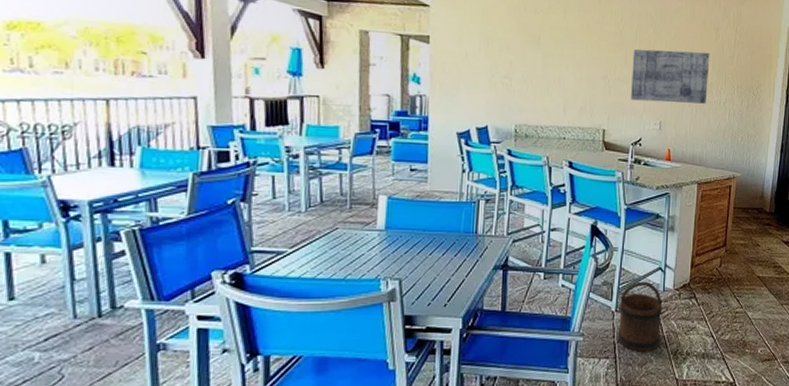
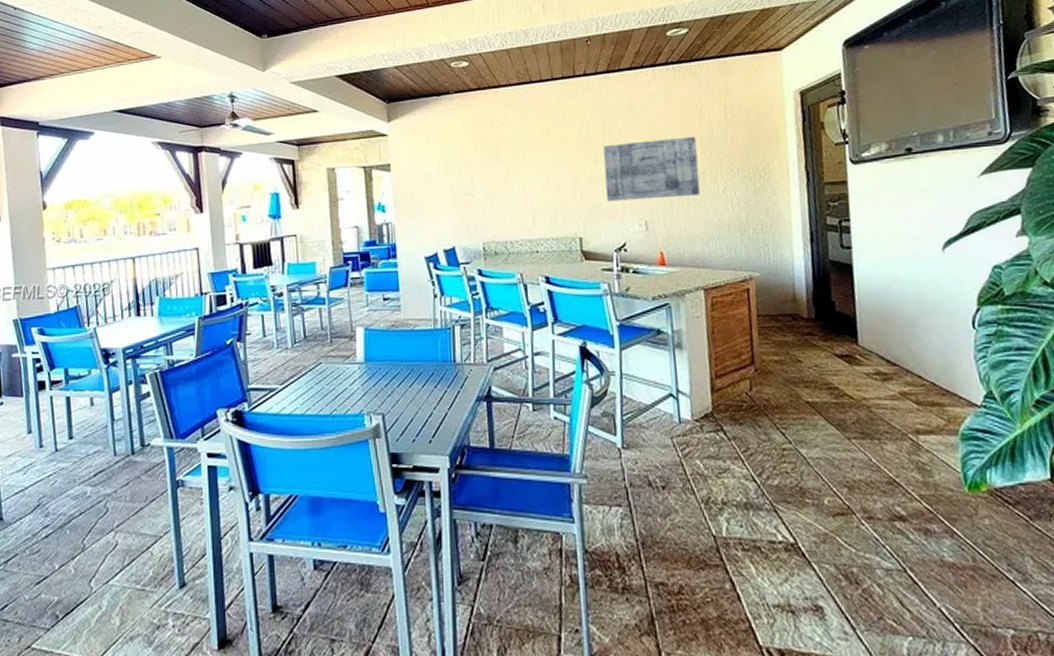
bucket: present [617,281,663,352] -> none [626,411,684,499]

